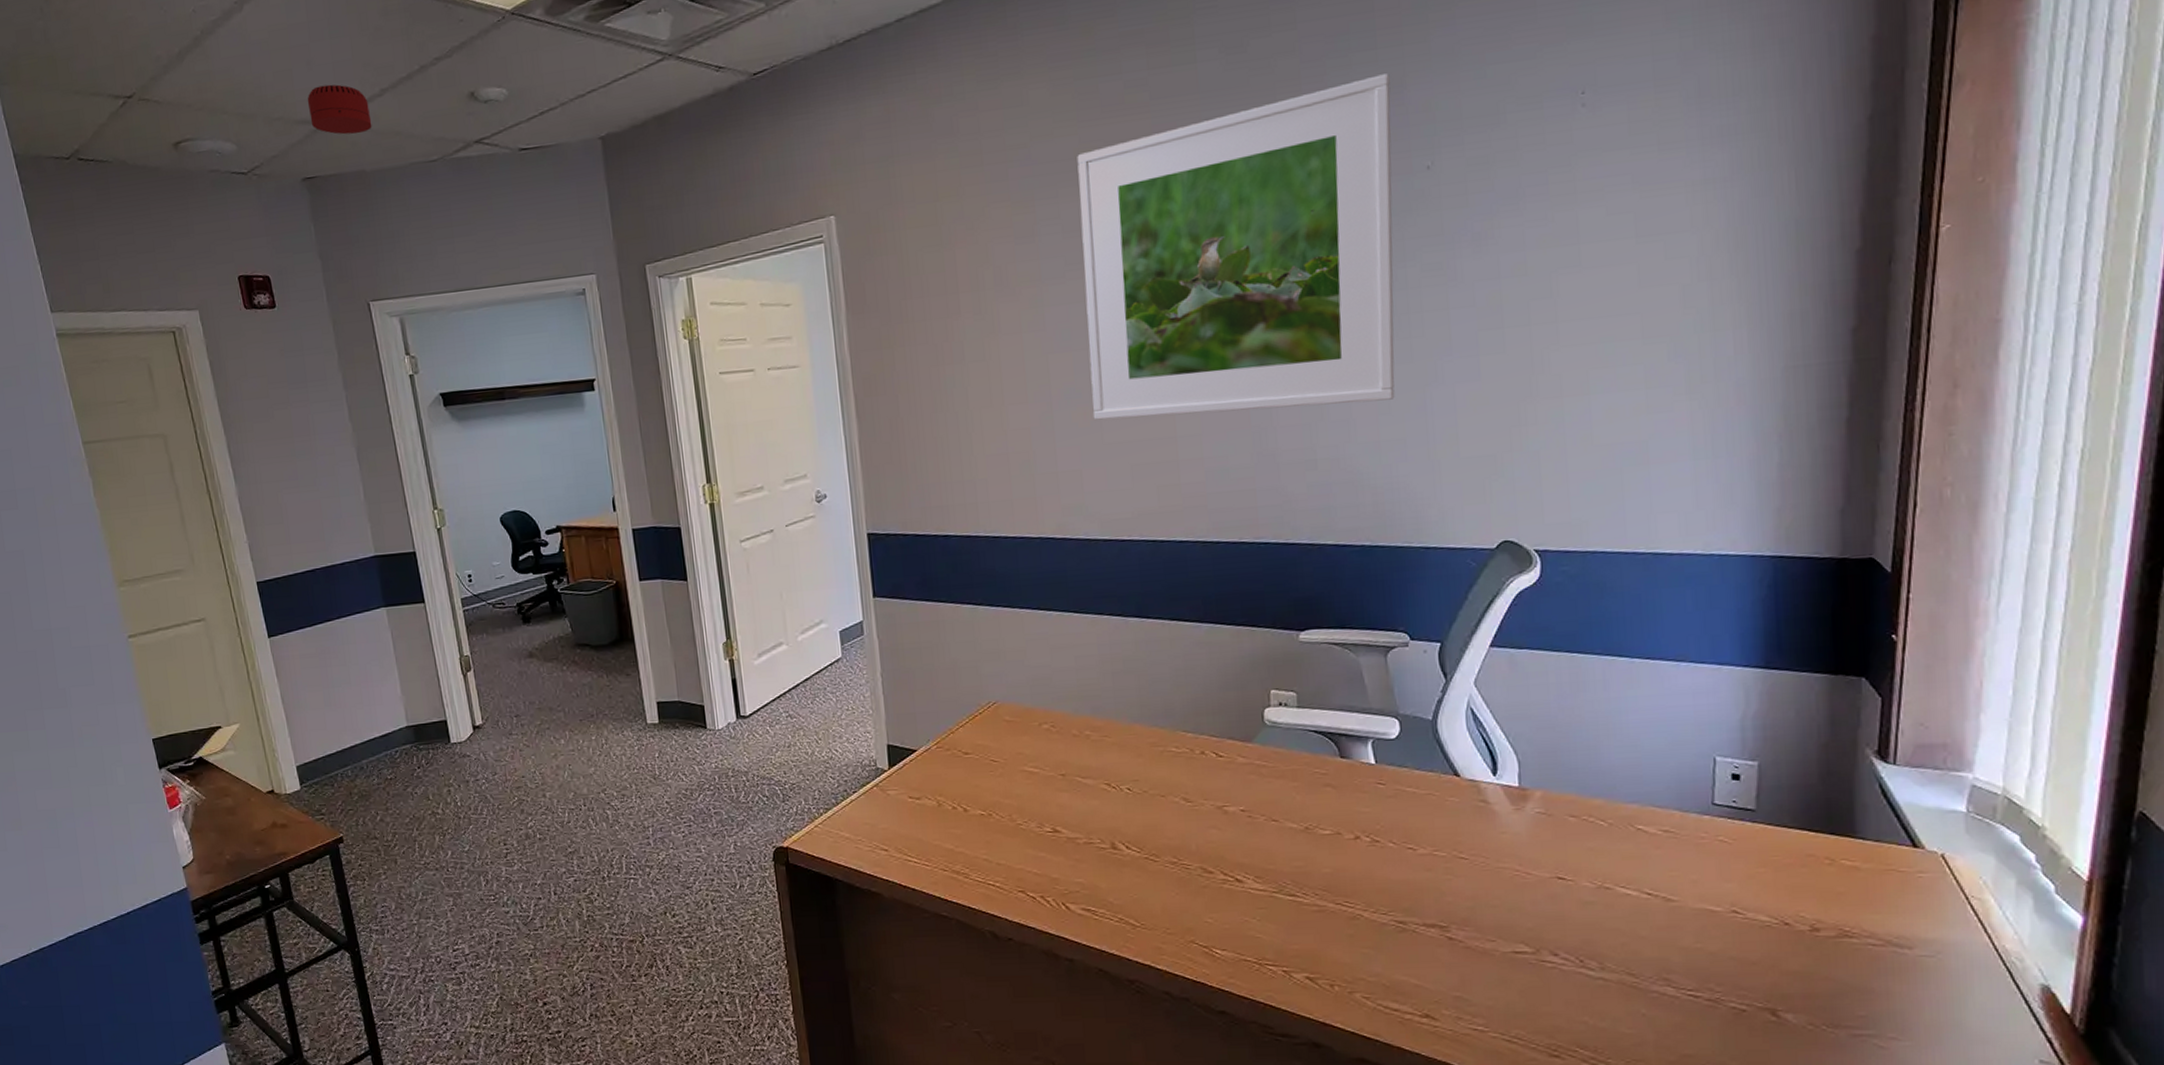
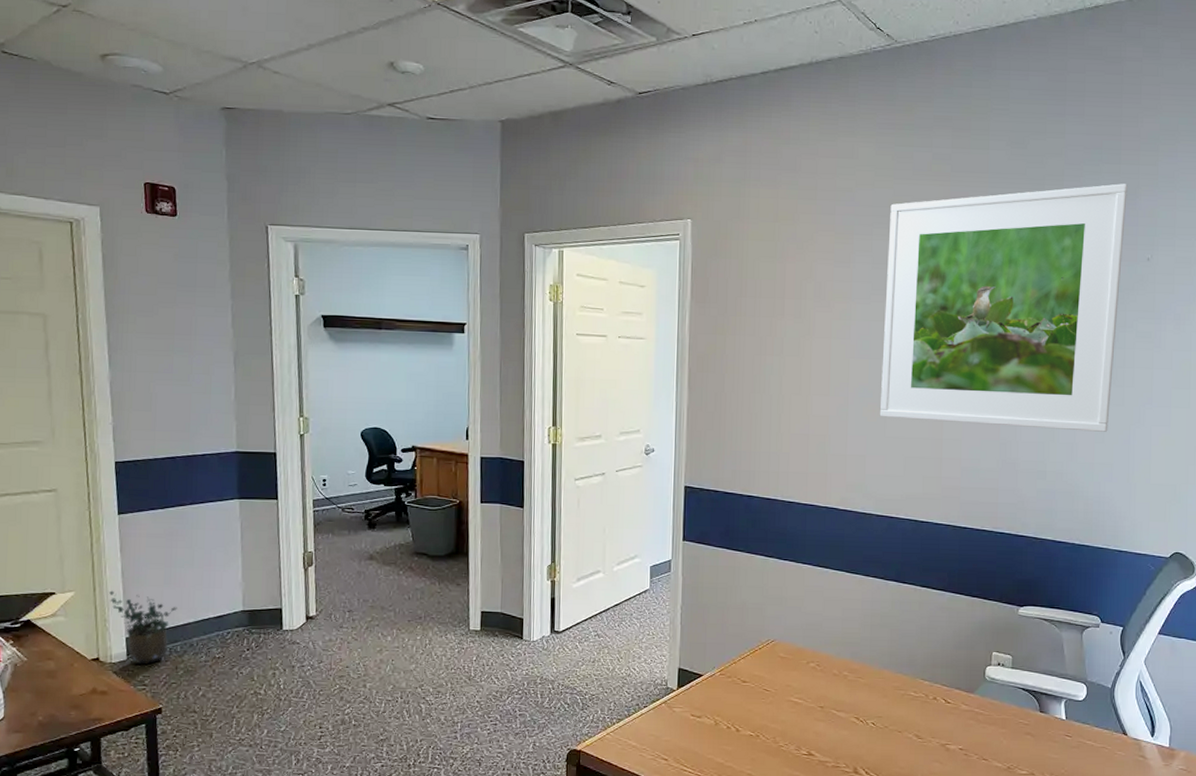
potted plant: none [273,718,342,792] -> present [109,590,177,664]
smoke detector: present [307,84,372,135] -> none [237,31,296,79]

